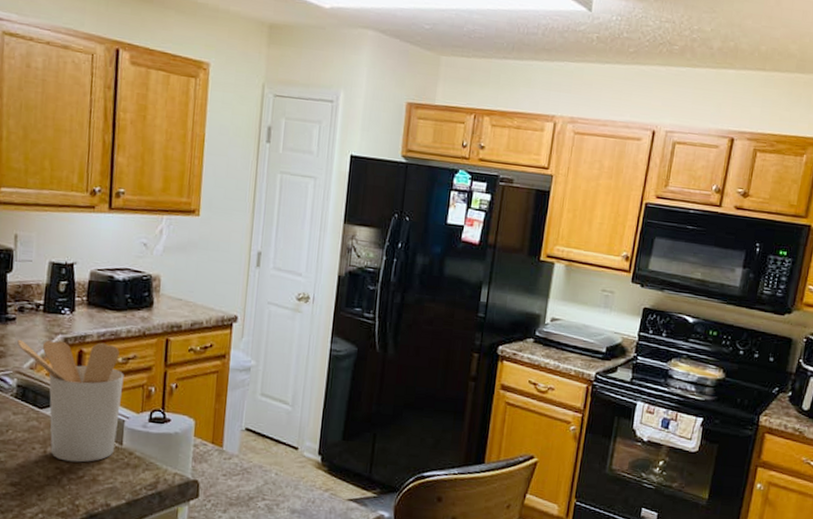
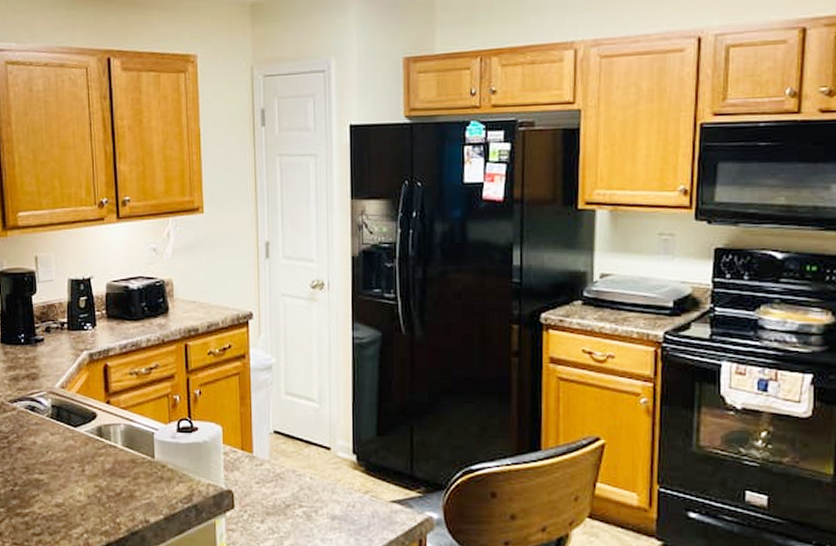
utensil holder: present [17,339,124,463] -> none [48,354,149,479]

